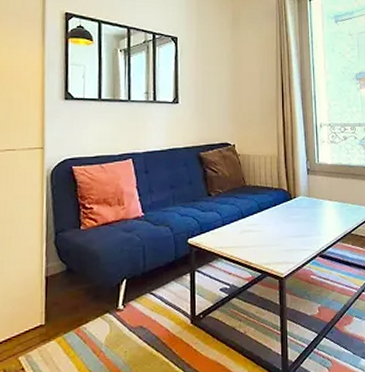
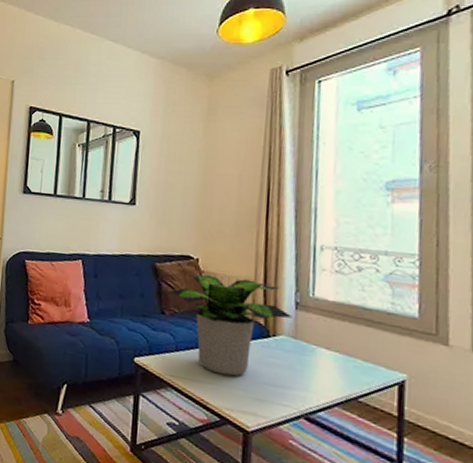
potted plant: none [215,156,306,237] -> present [171,274,293,377]

